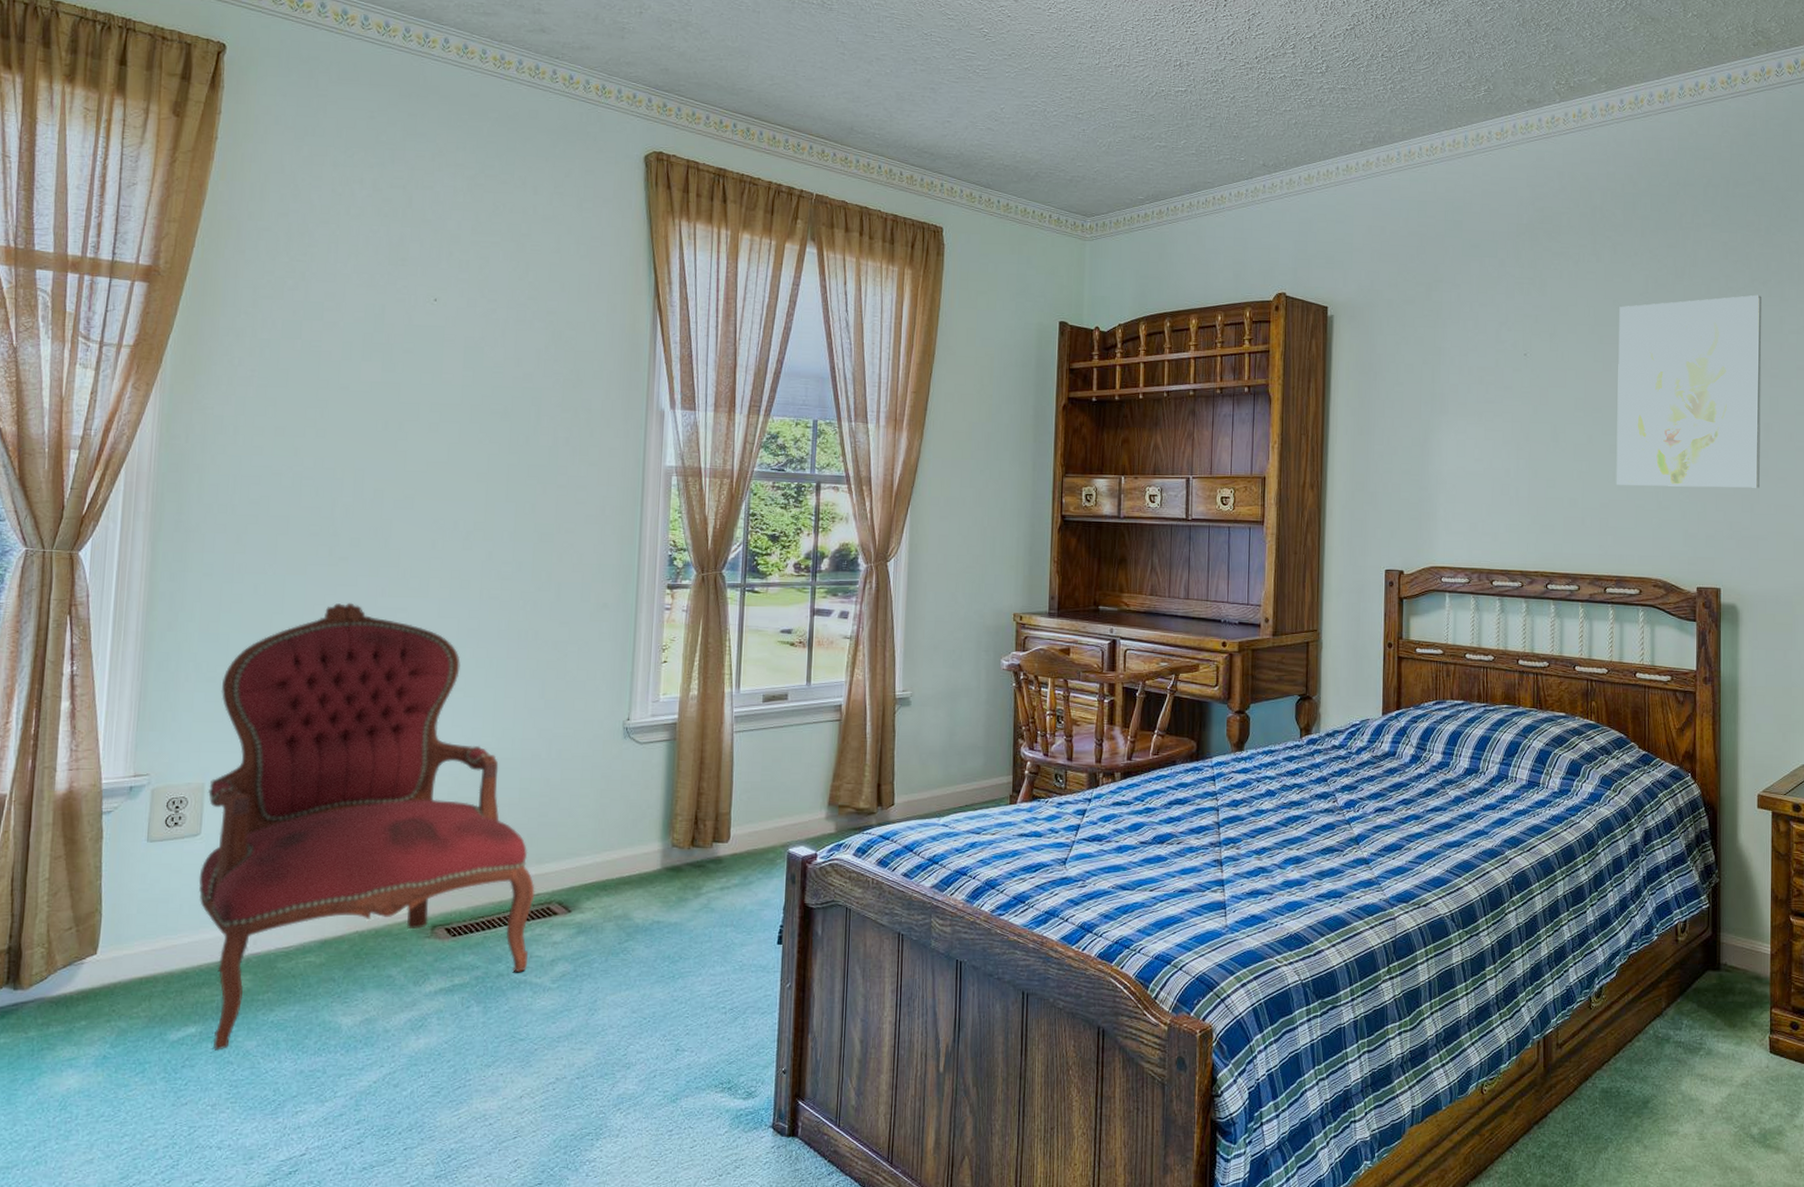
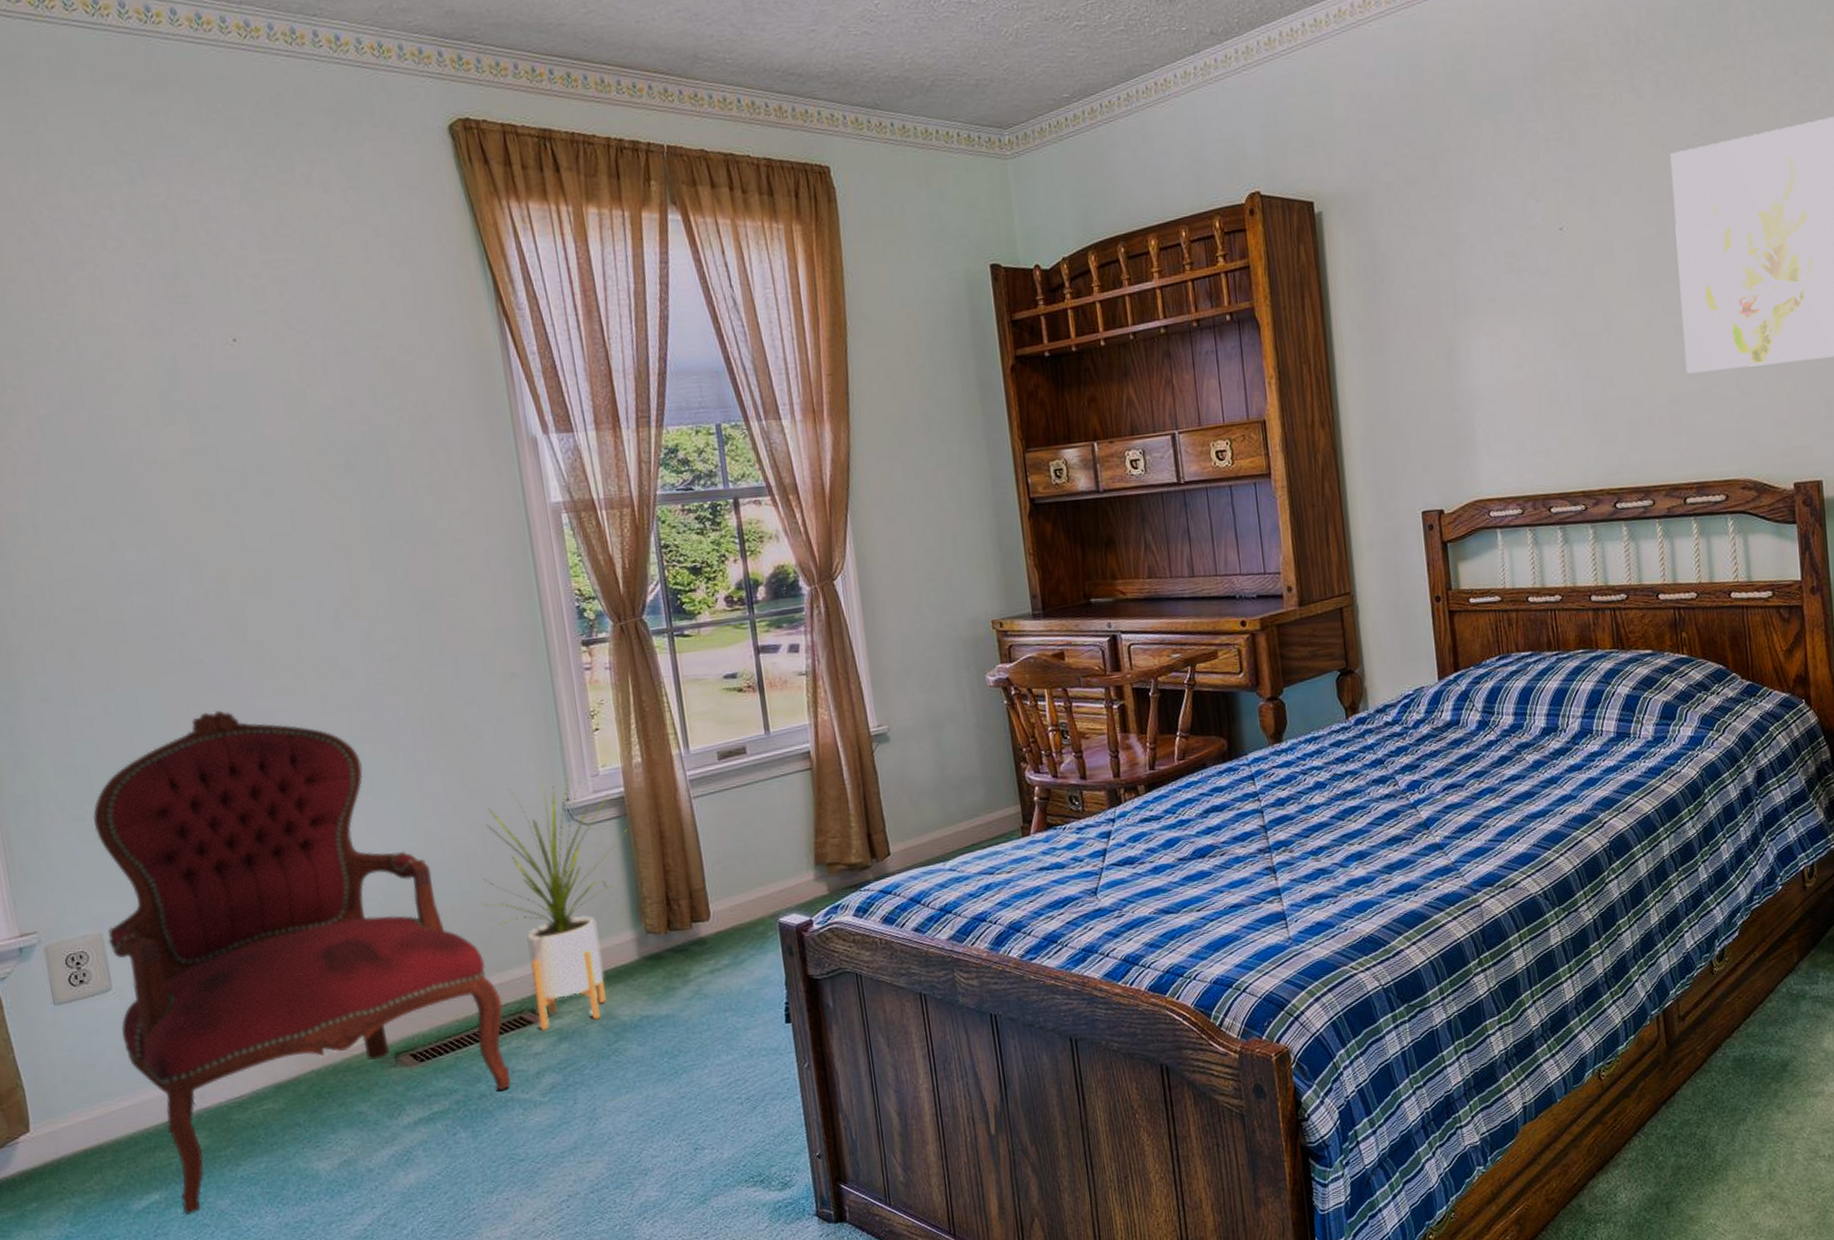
house plant: none [536,696,674,922] -> present [482,773,628,1031]

